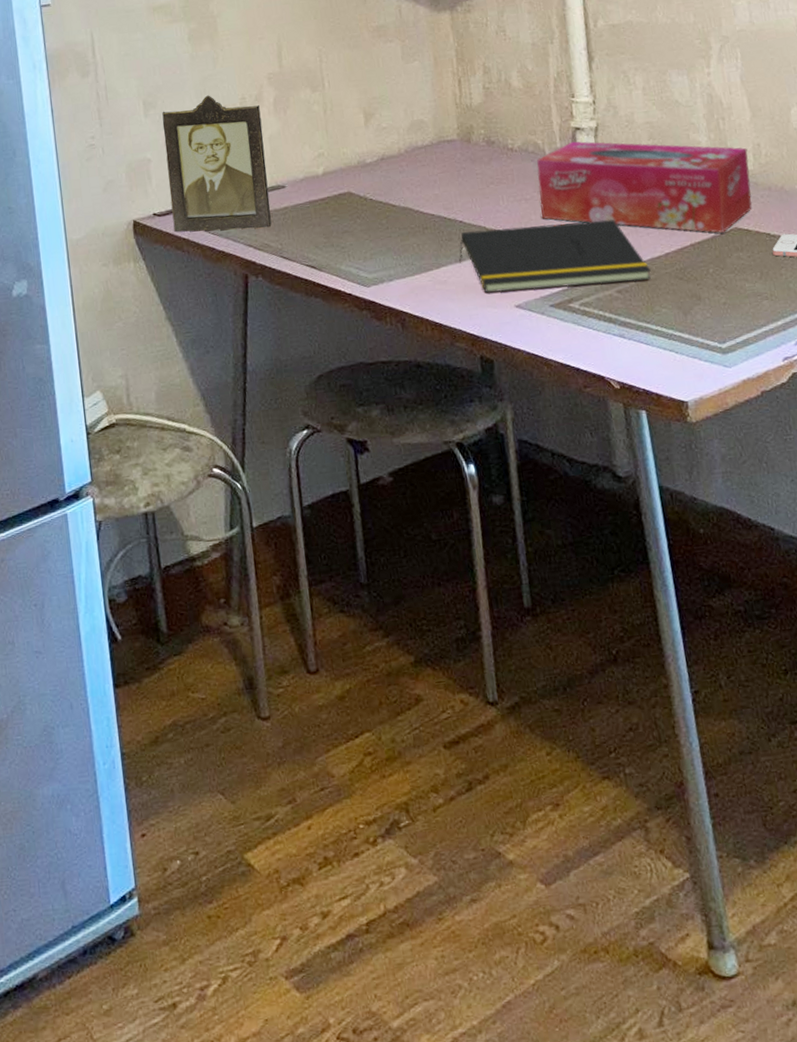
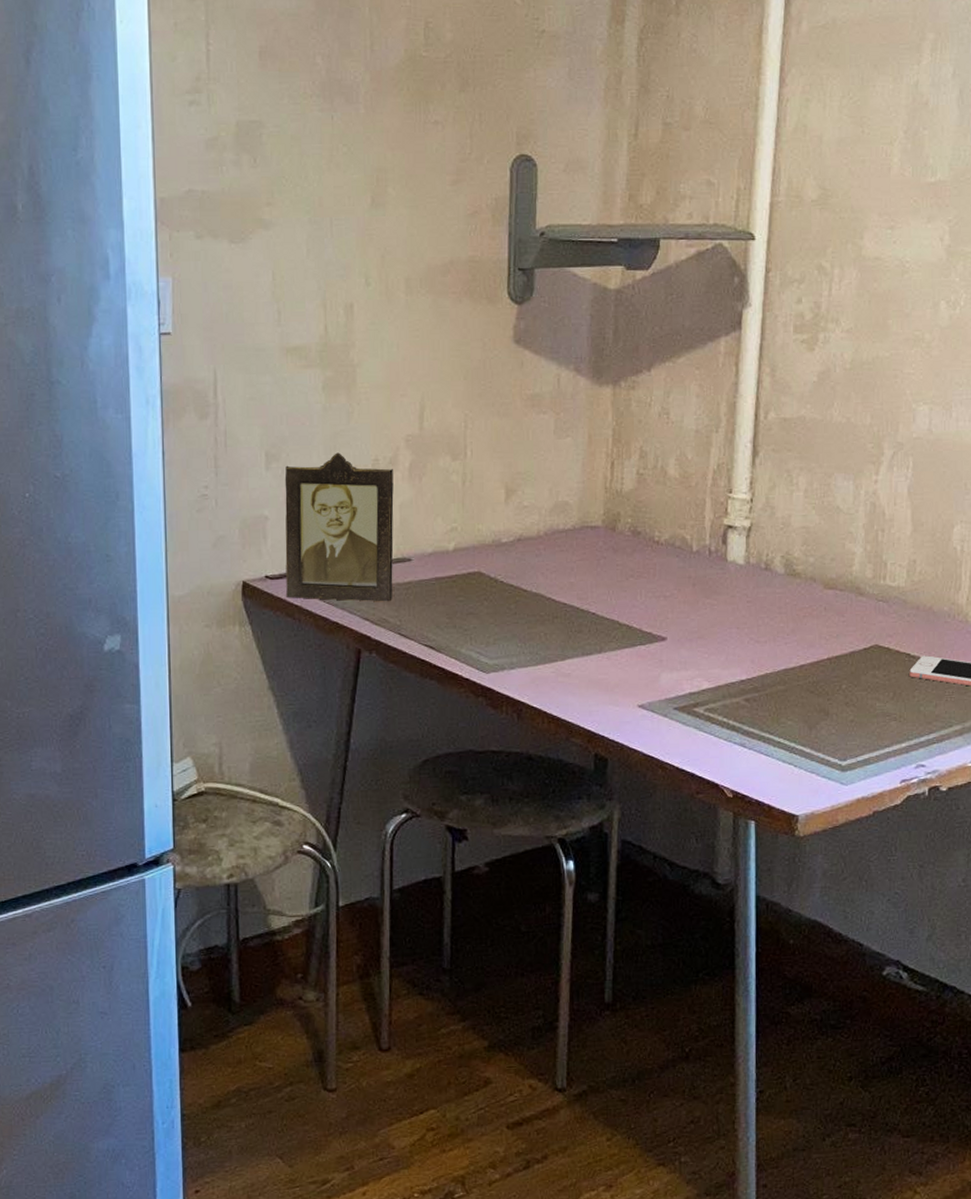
notepad: present [459,220,651,293] -> none [587,624,782,692]
tissue box: present [537,141,752,233] -> none [678,539,902,649]

